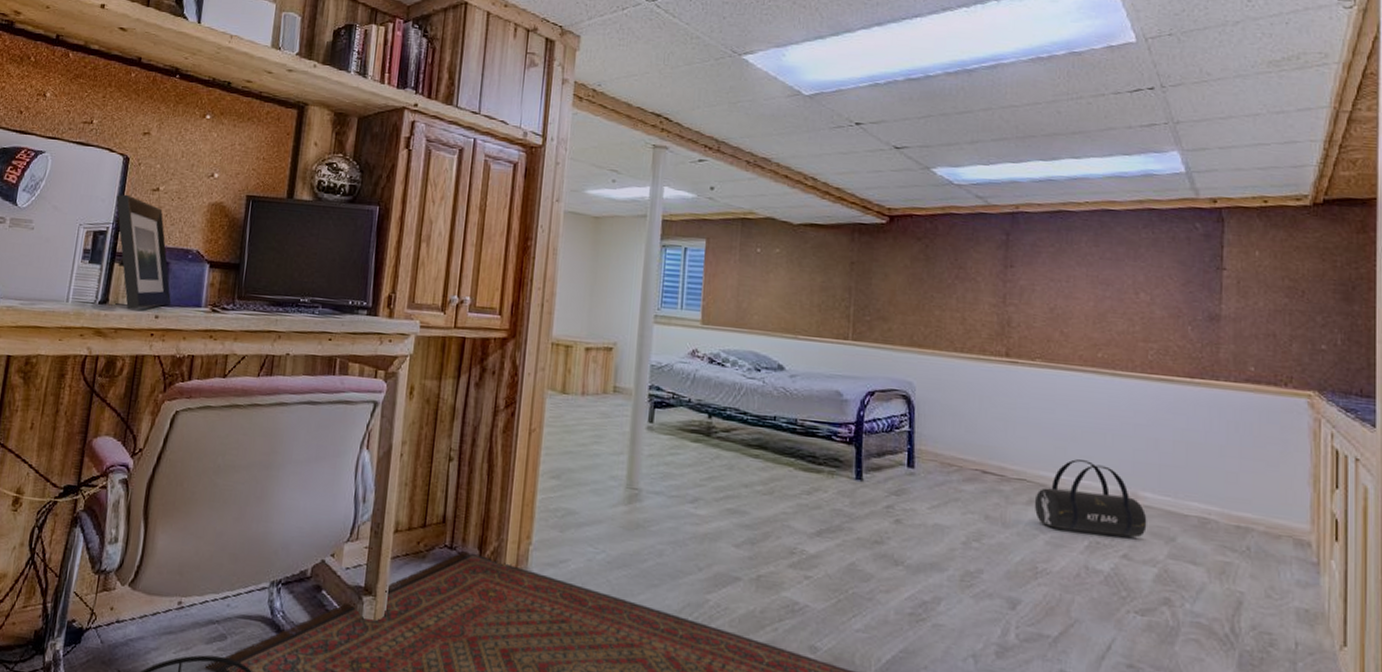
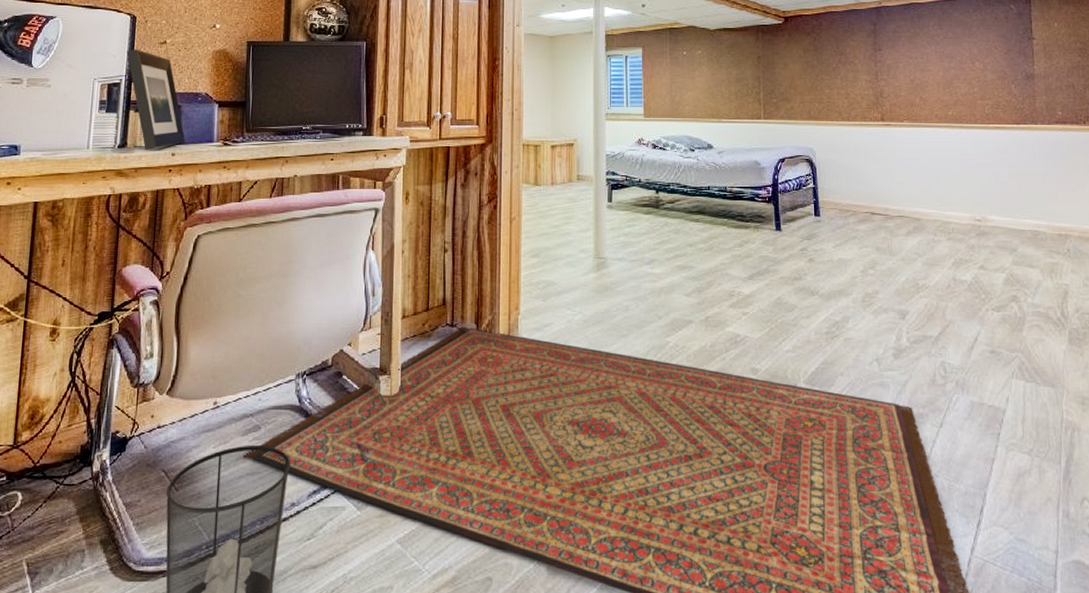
duffel bag: present [1034,459,1147,538] -> none [912,196,996,252]

